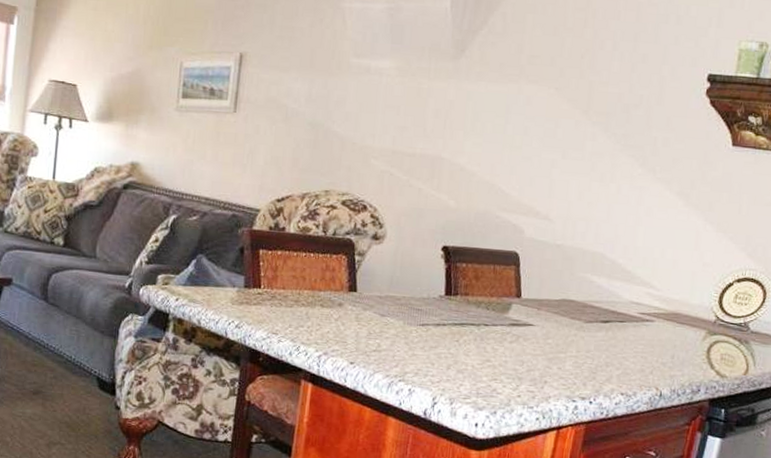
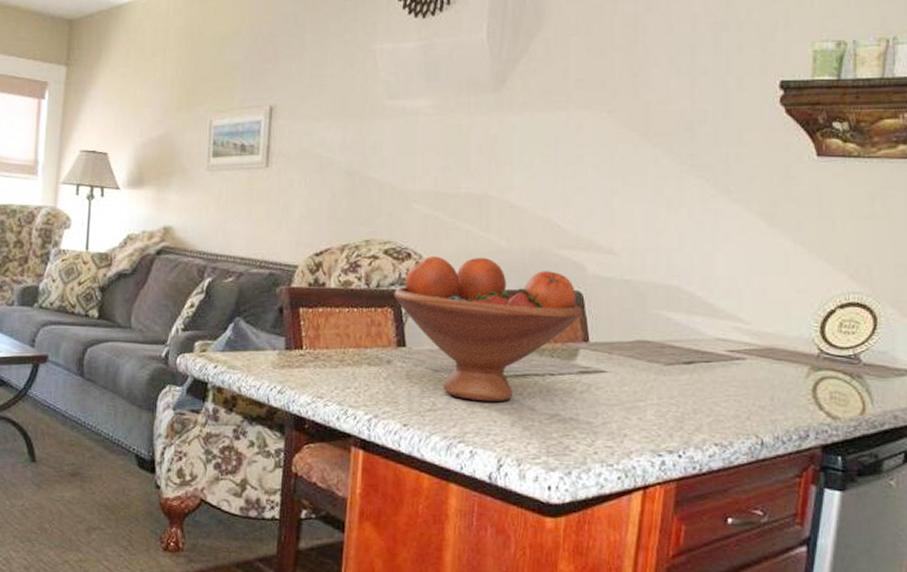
fruit bowl: none [348,210,517,347] -> present [394,256,582,403]

